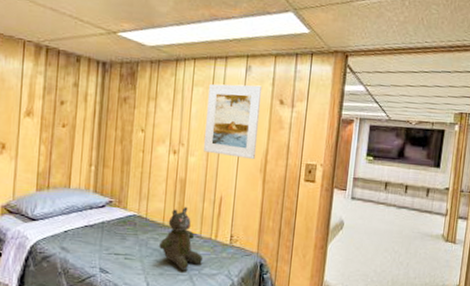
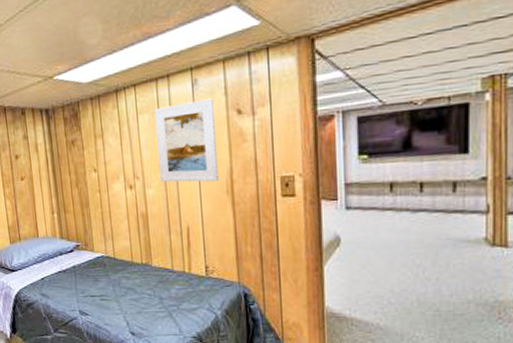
teddy bear: present [159,206,204,270] -> none [132,241,180,307]

